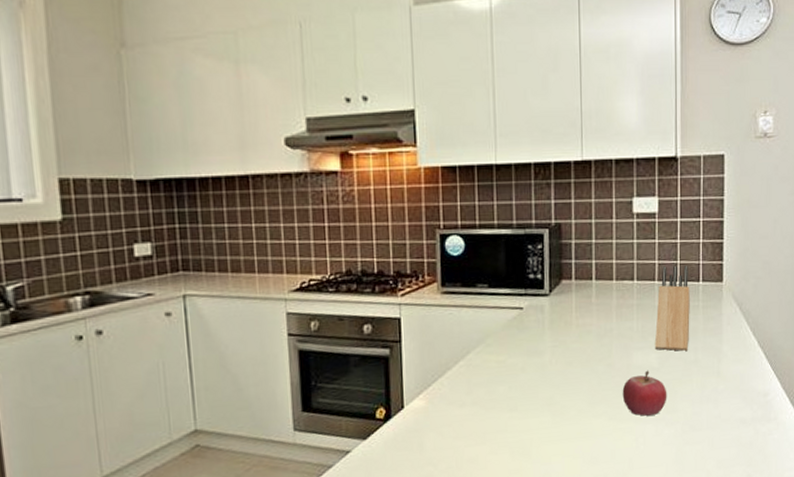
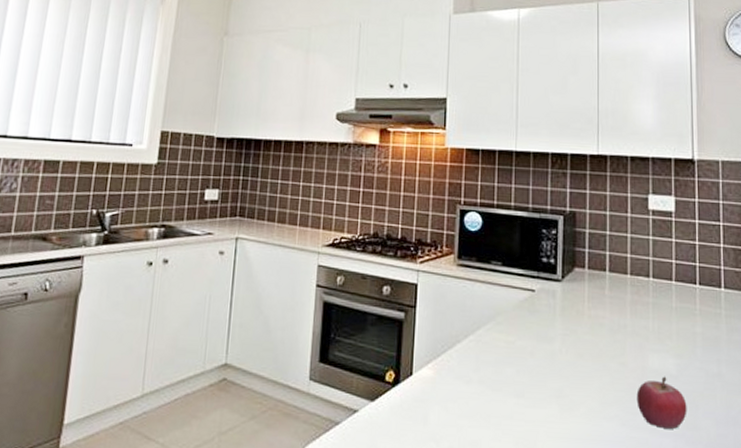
knife block: present [654,266,690,351] -> none [672,266,712,361]

